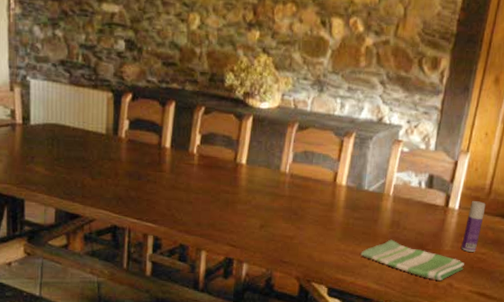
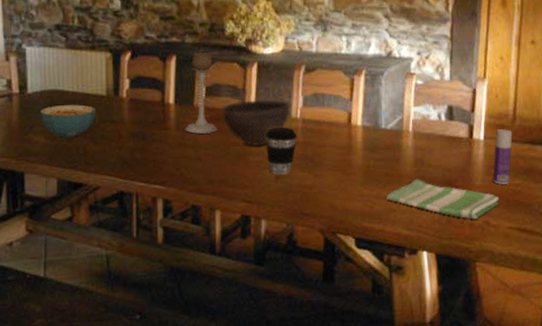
cereal bowl: none [41,139,96,171] -> present [39,104,97,138]
candle holder: none [179,100,211,179] -> present [185,52,218,134]
bowl: none [214,151,281,195] -> present [220,99,291,146]
coffee cup: none [254,180,284,225] -> present [266,127,297,175]

